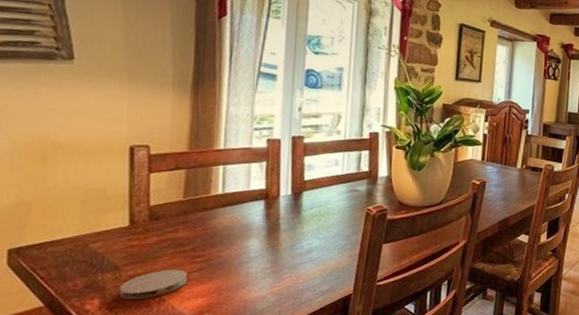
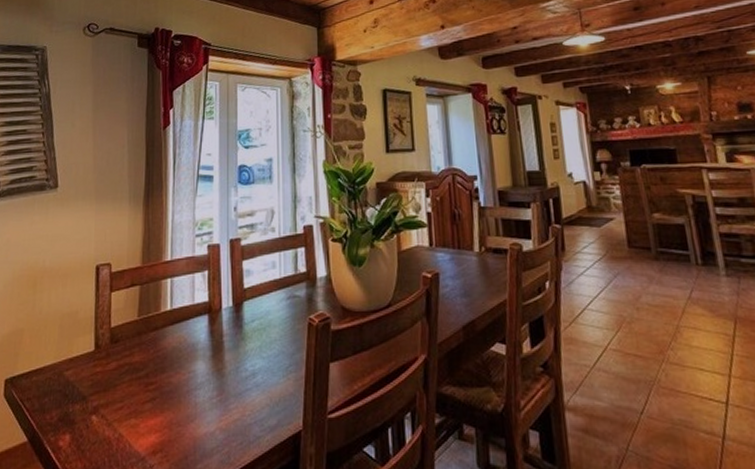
coaster: present [119,269,188,300] -> none [85,399,142,436]

